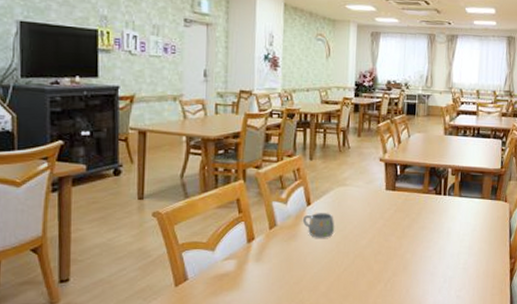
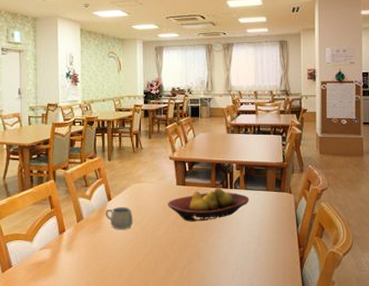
fruit bowl: none [374,194,463,230] -> present [168,188,250,222]

